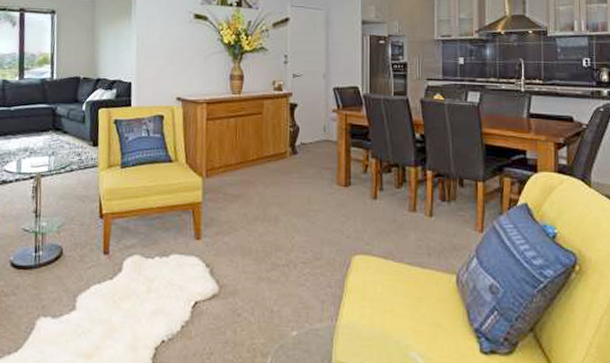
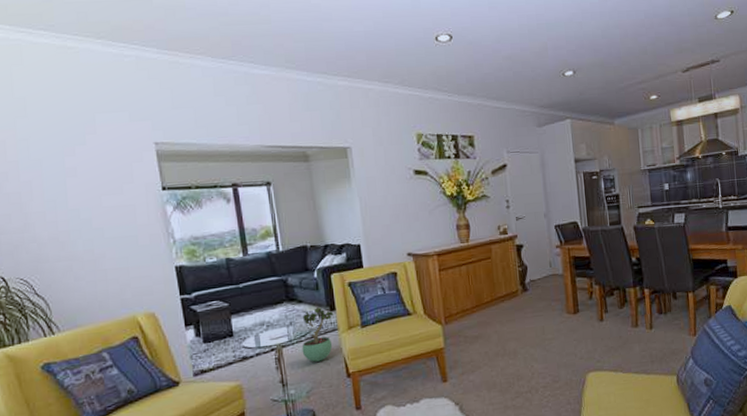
potted plant: none [59,140,96,197] -> present [302,306,334,362]

